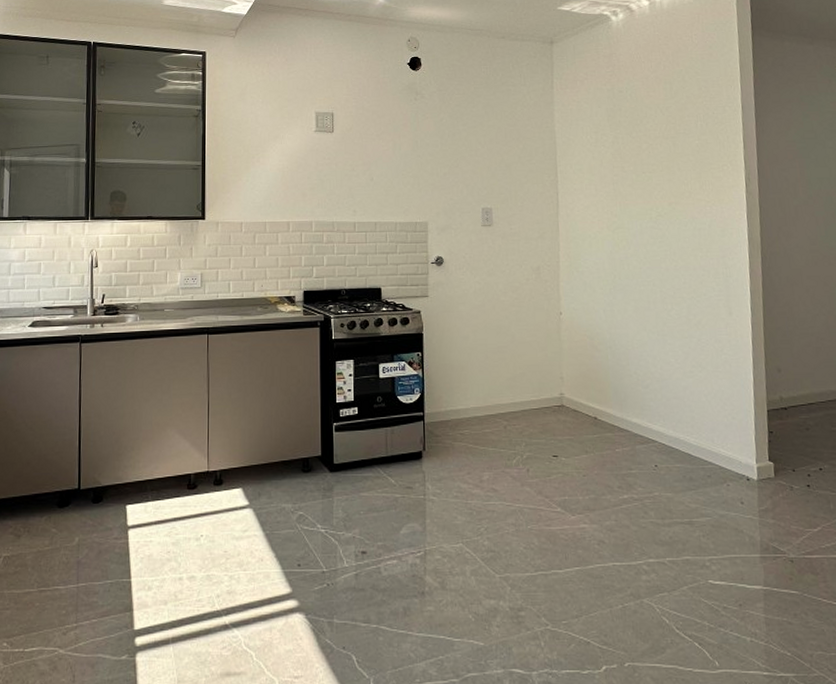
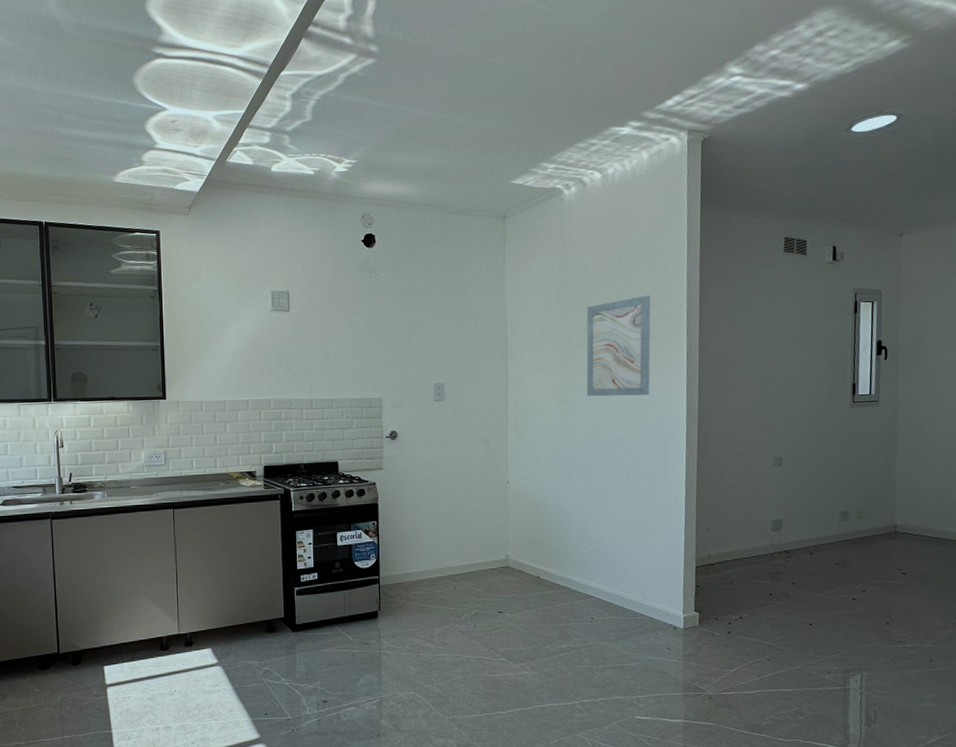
wall art: none [639,121,709,225] -> present [586,295,651,397]

